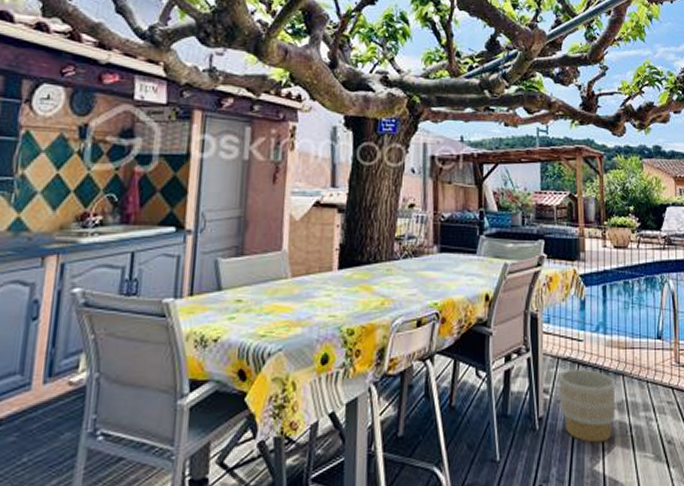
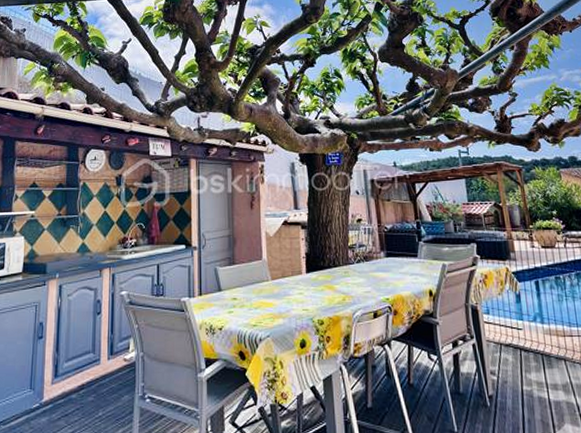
planter: present [560,369,616,443] -> none [504,354,562,420]

